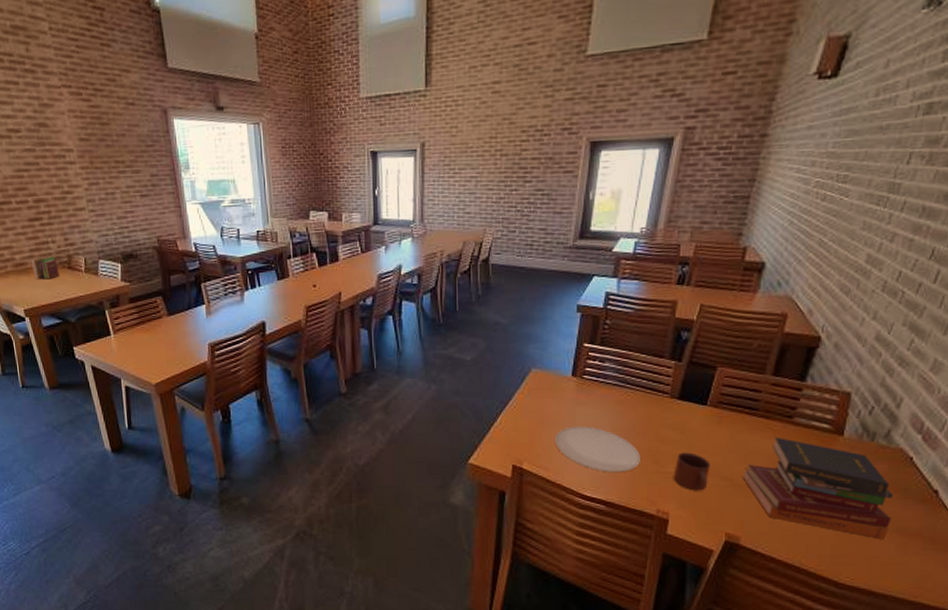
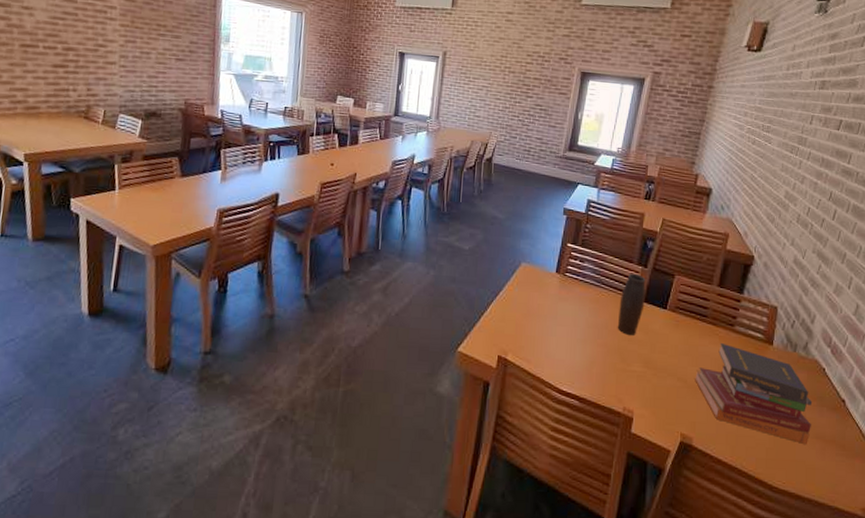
books: present [31,257,59,280] -> none [44,103,74,127]
plate: present [554,426,640,473] -> none [537,320,611,369]
vase: none [647,369,680,436] -> present [617,273,646,335]
cup: present [673,452,710,490] -> none [638,352,669,390]

